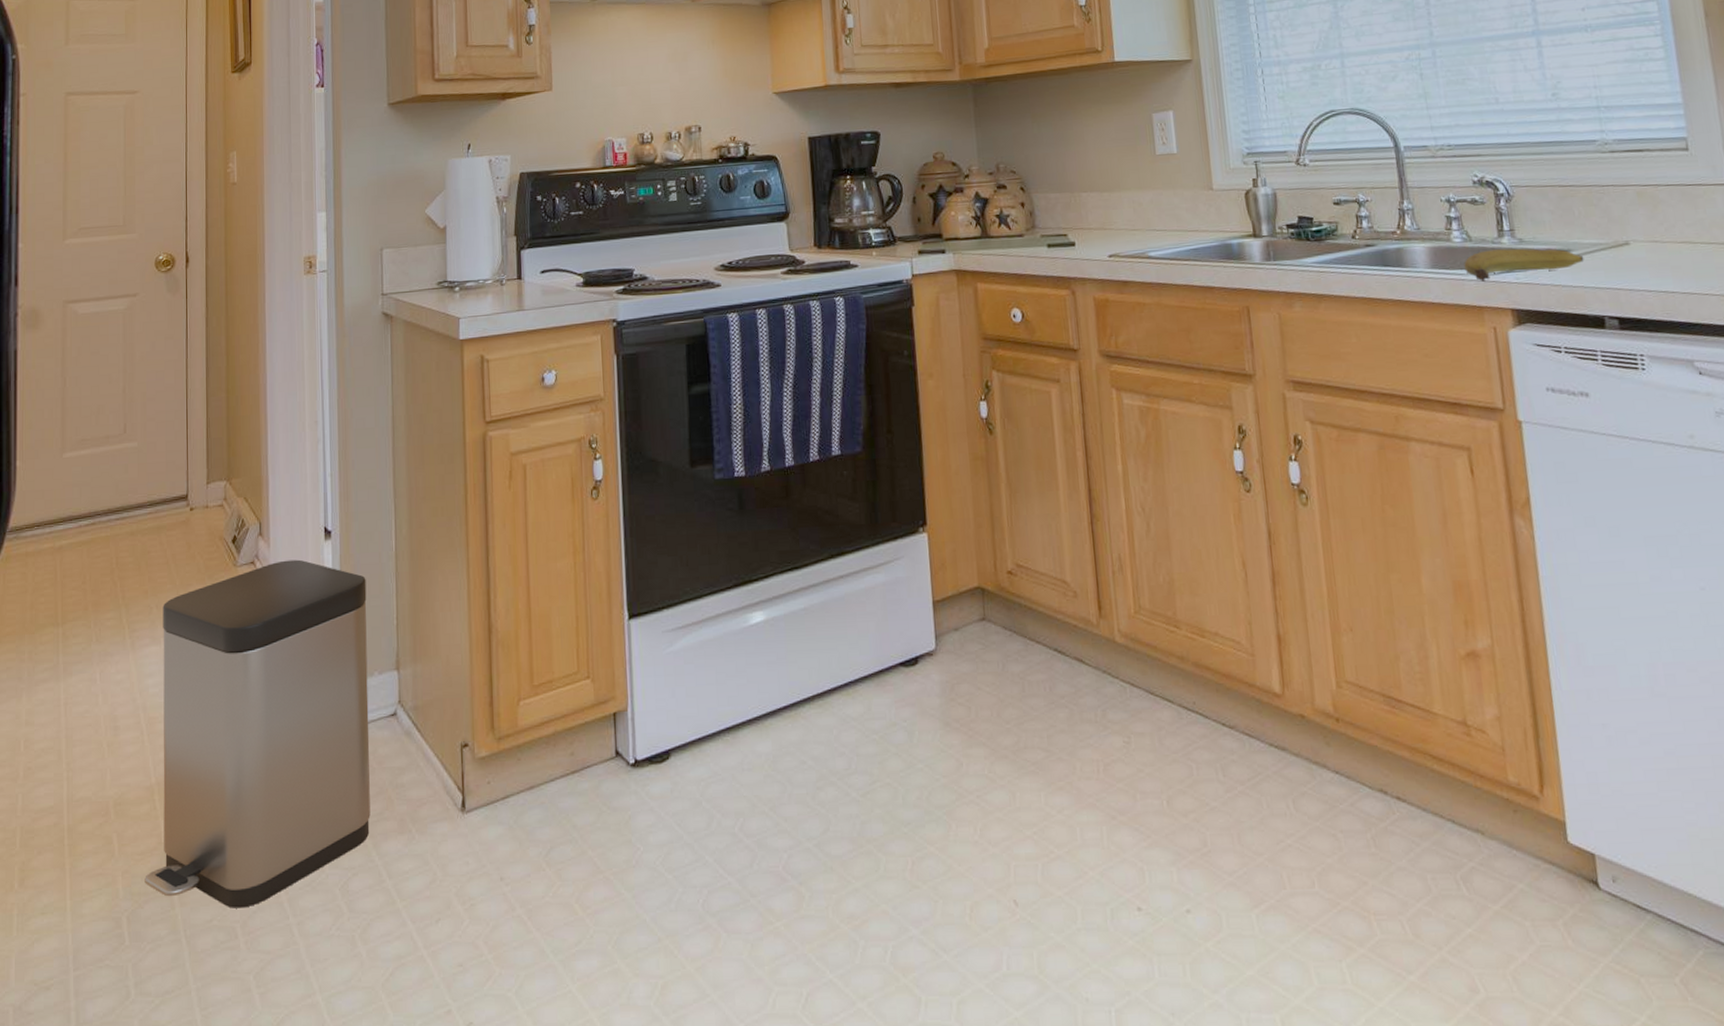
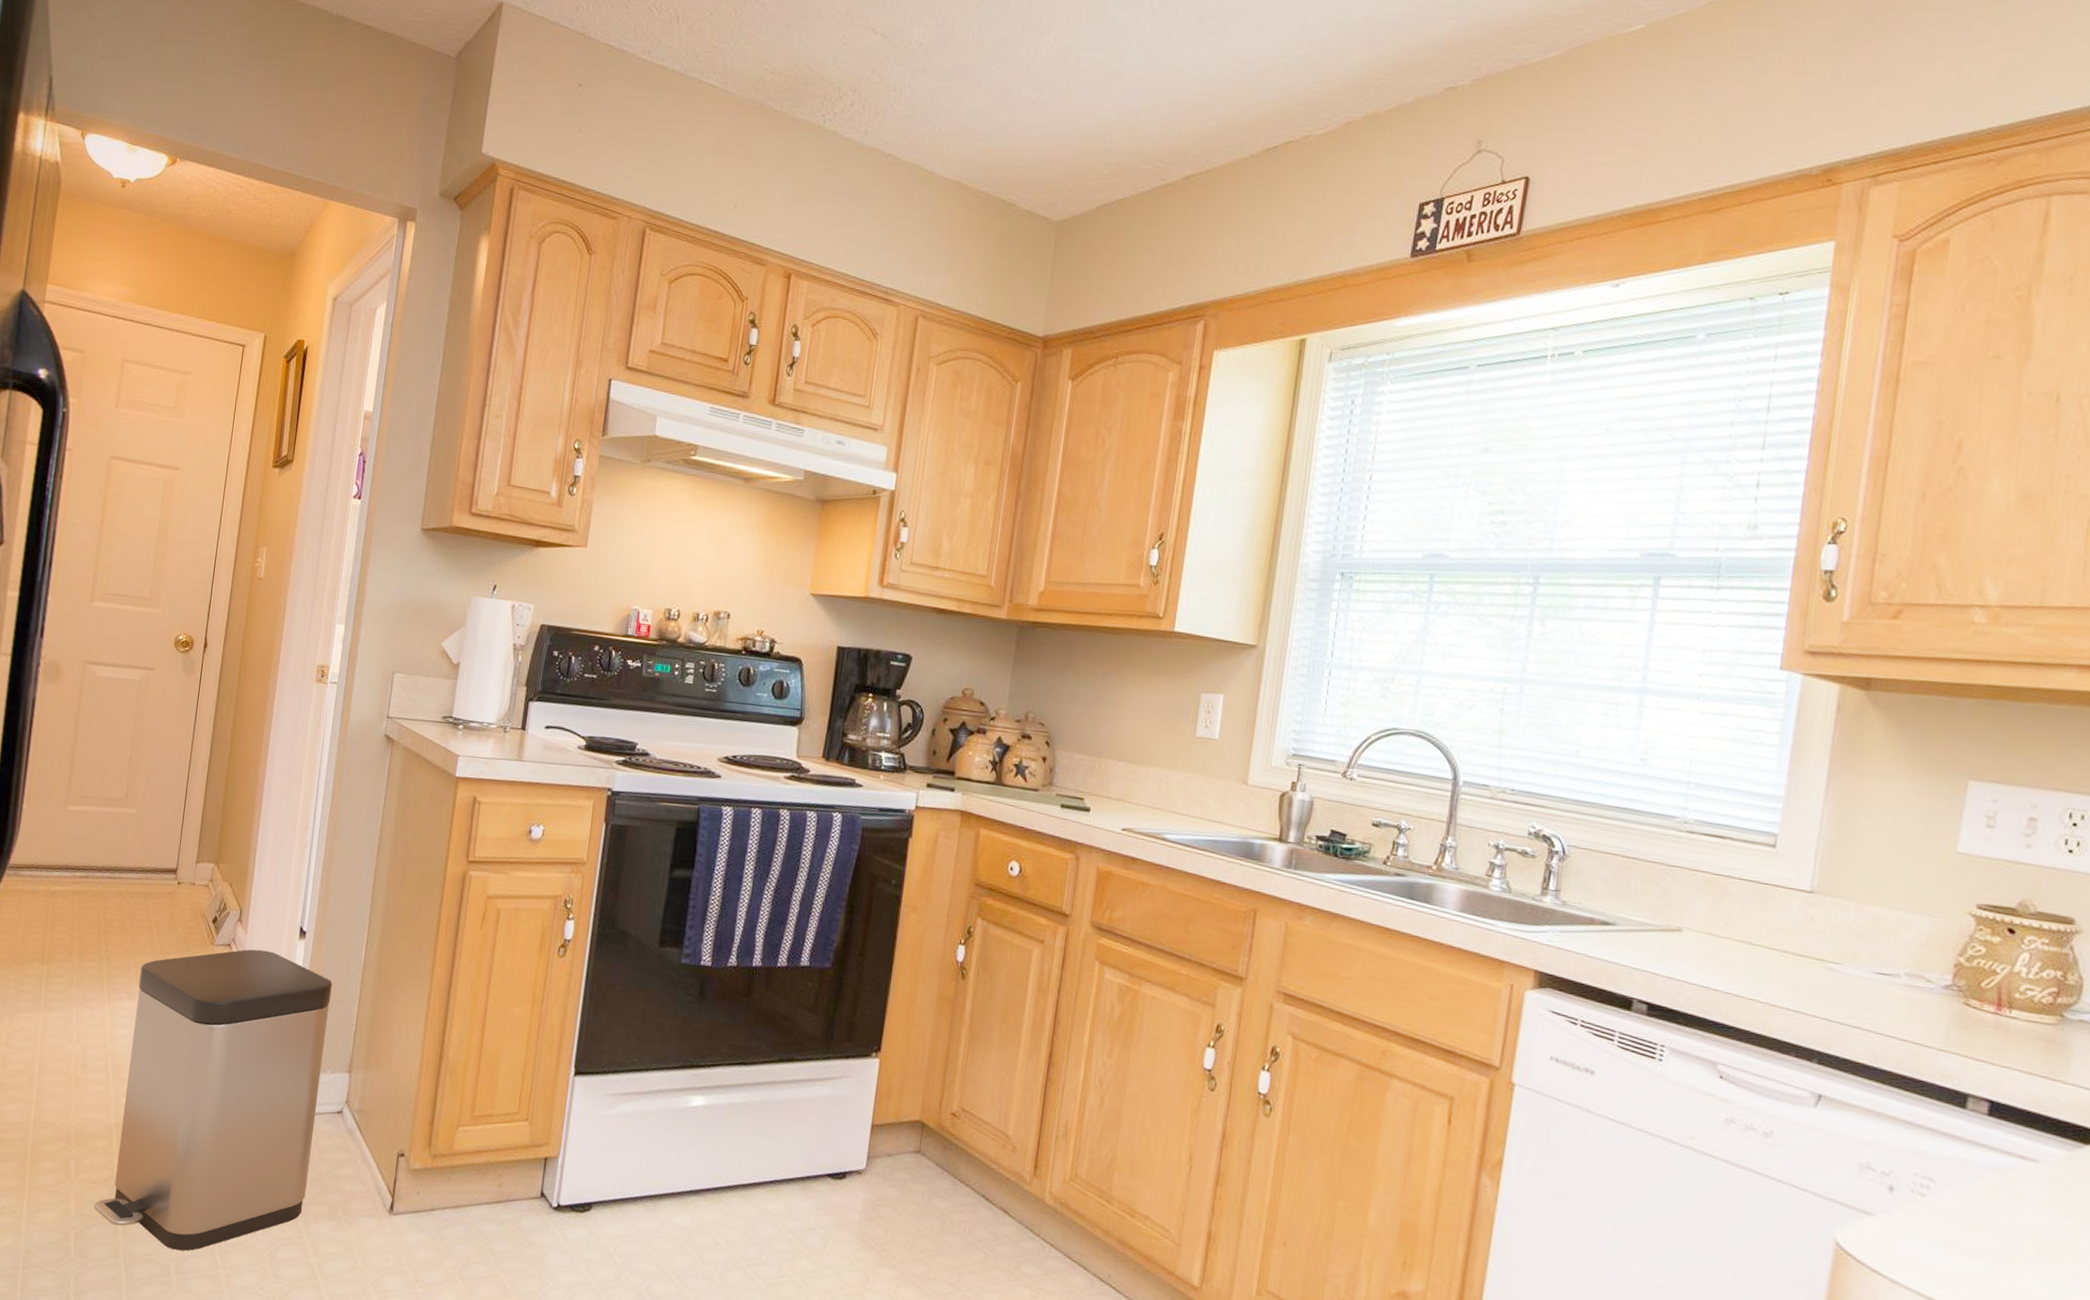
fruit: present [1464,248,1584,282] -> none [1495,905,1628,942]

